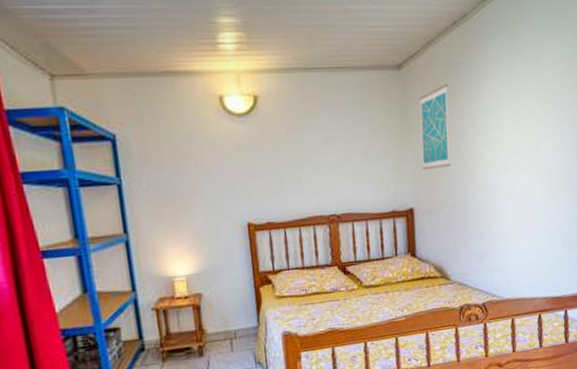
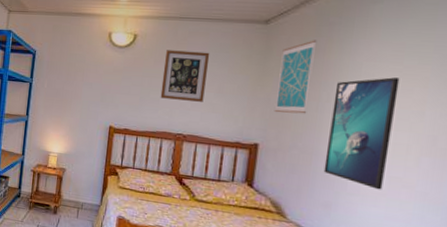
wall art: none [297,110,351,175] -> present [160,50,210,102]
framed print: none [471,116,520,230] -> present [323,77,400,190]

